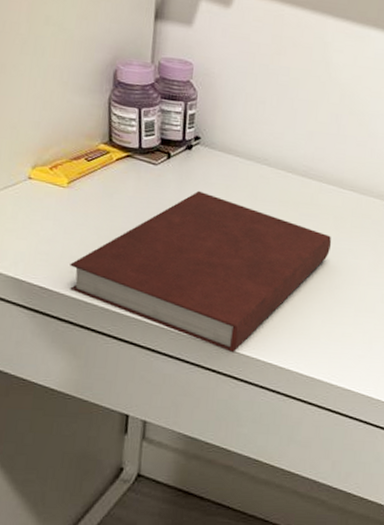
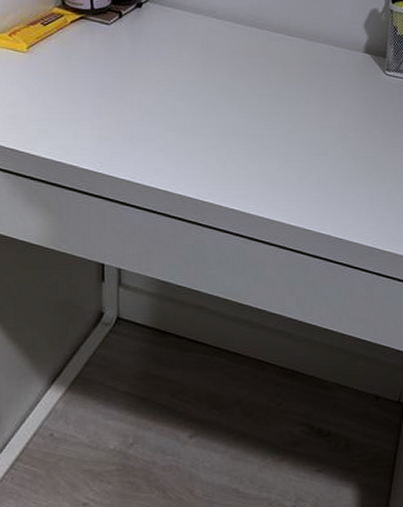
notebook: present [70,190,332,352] -> none [37,47,283,200]

